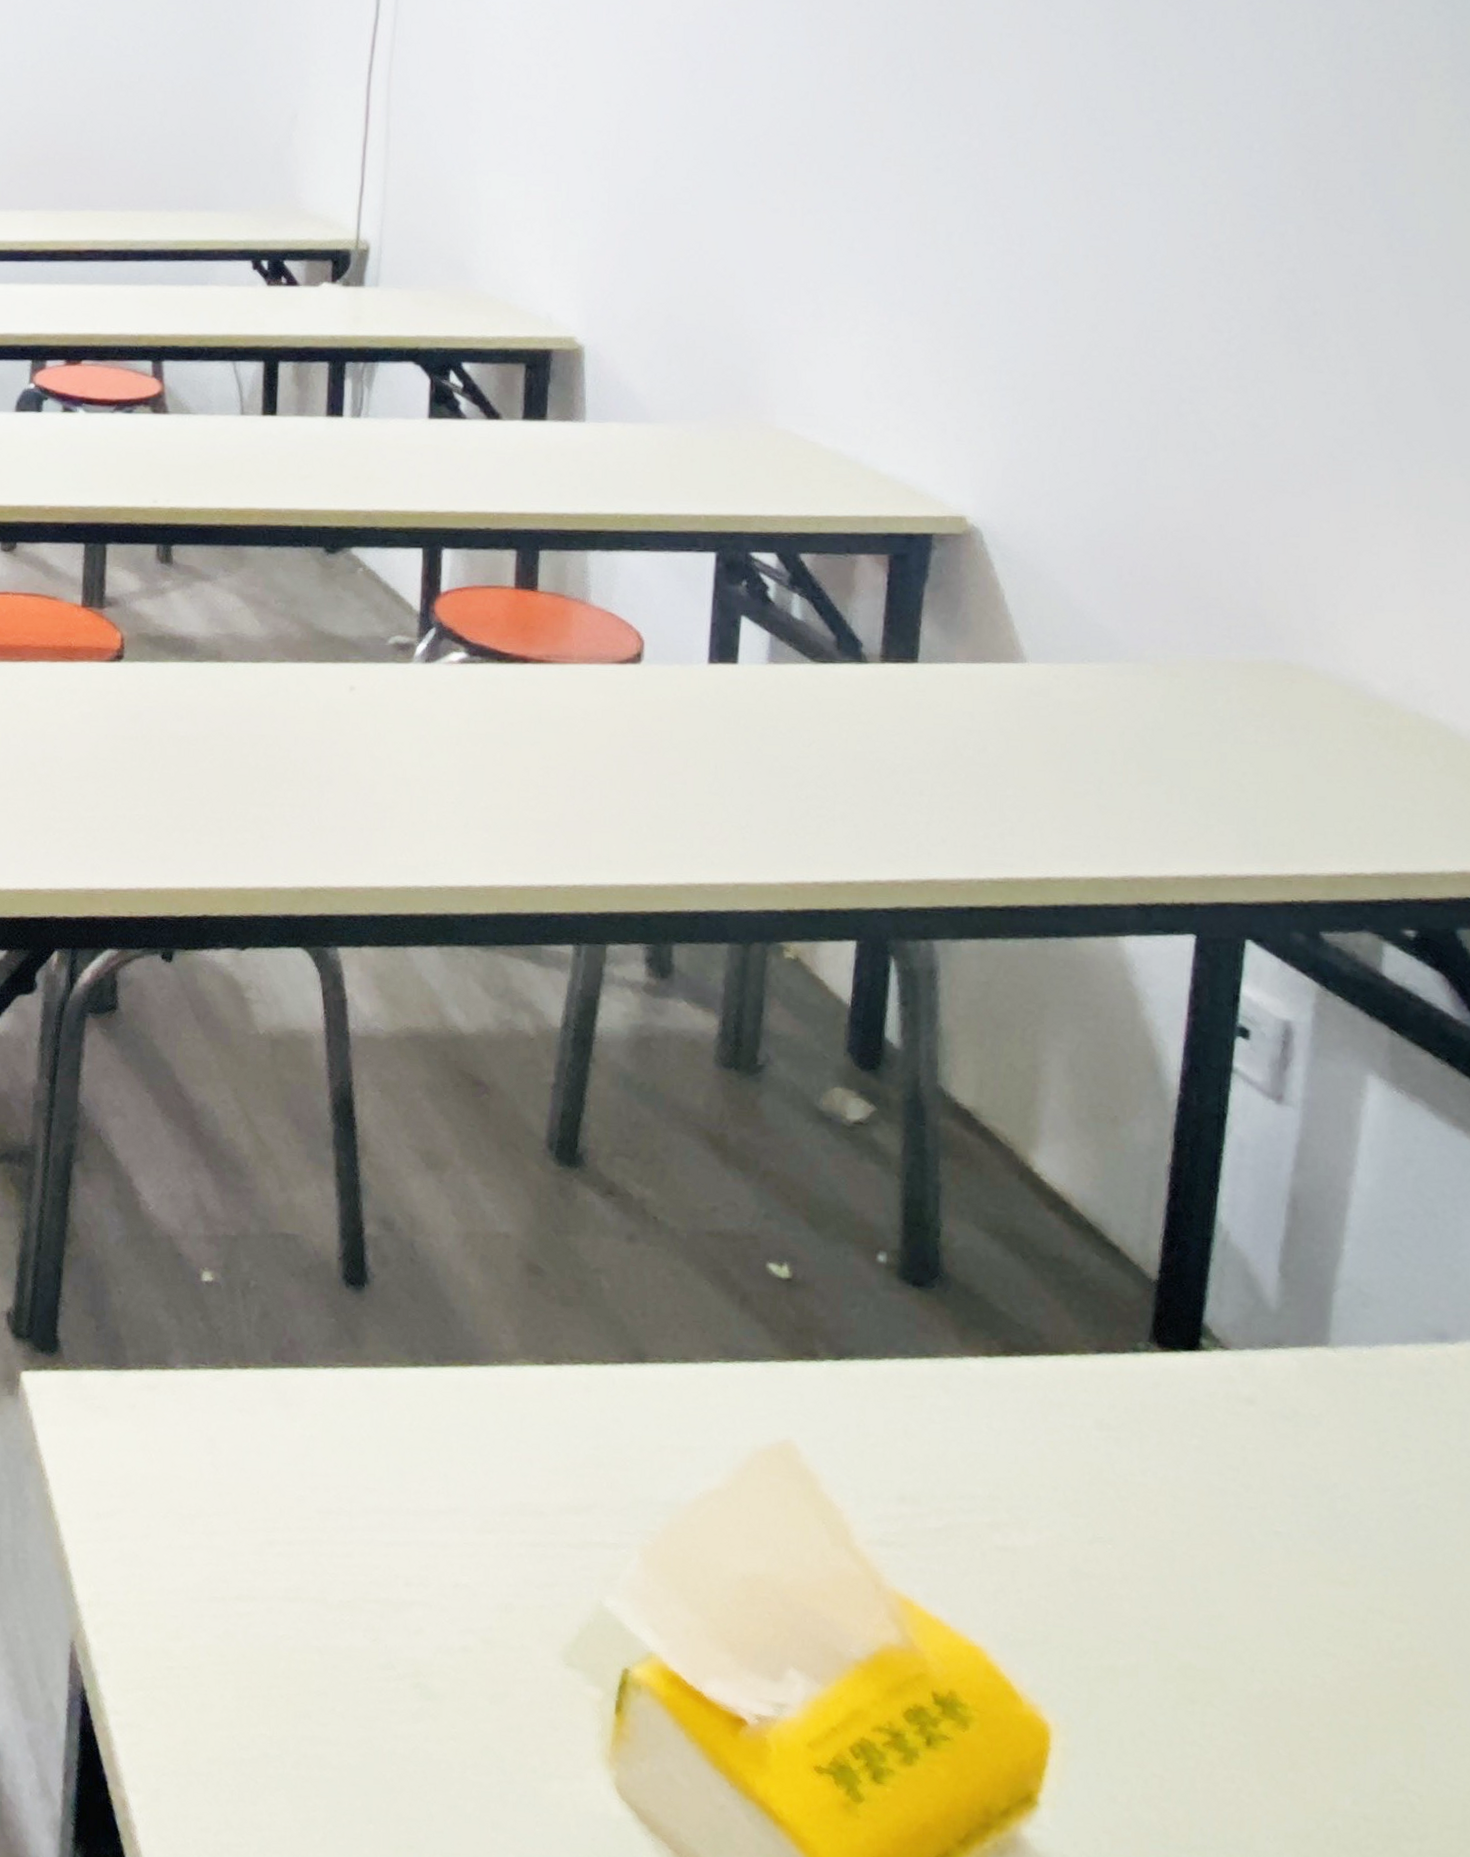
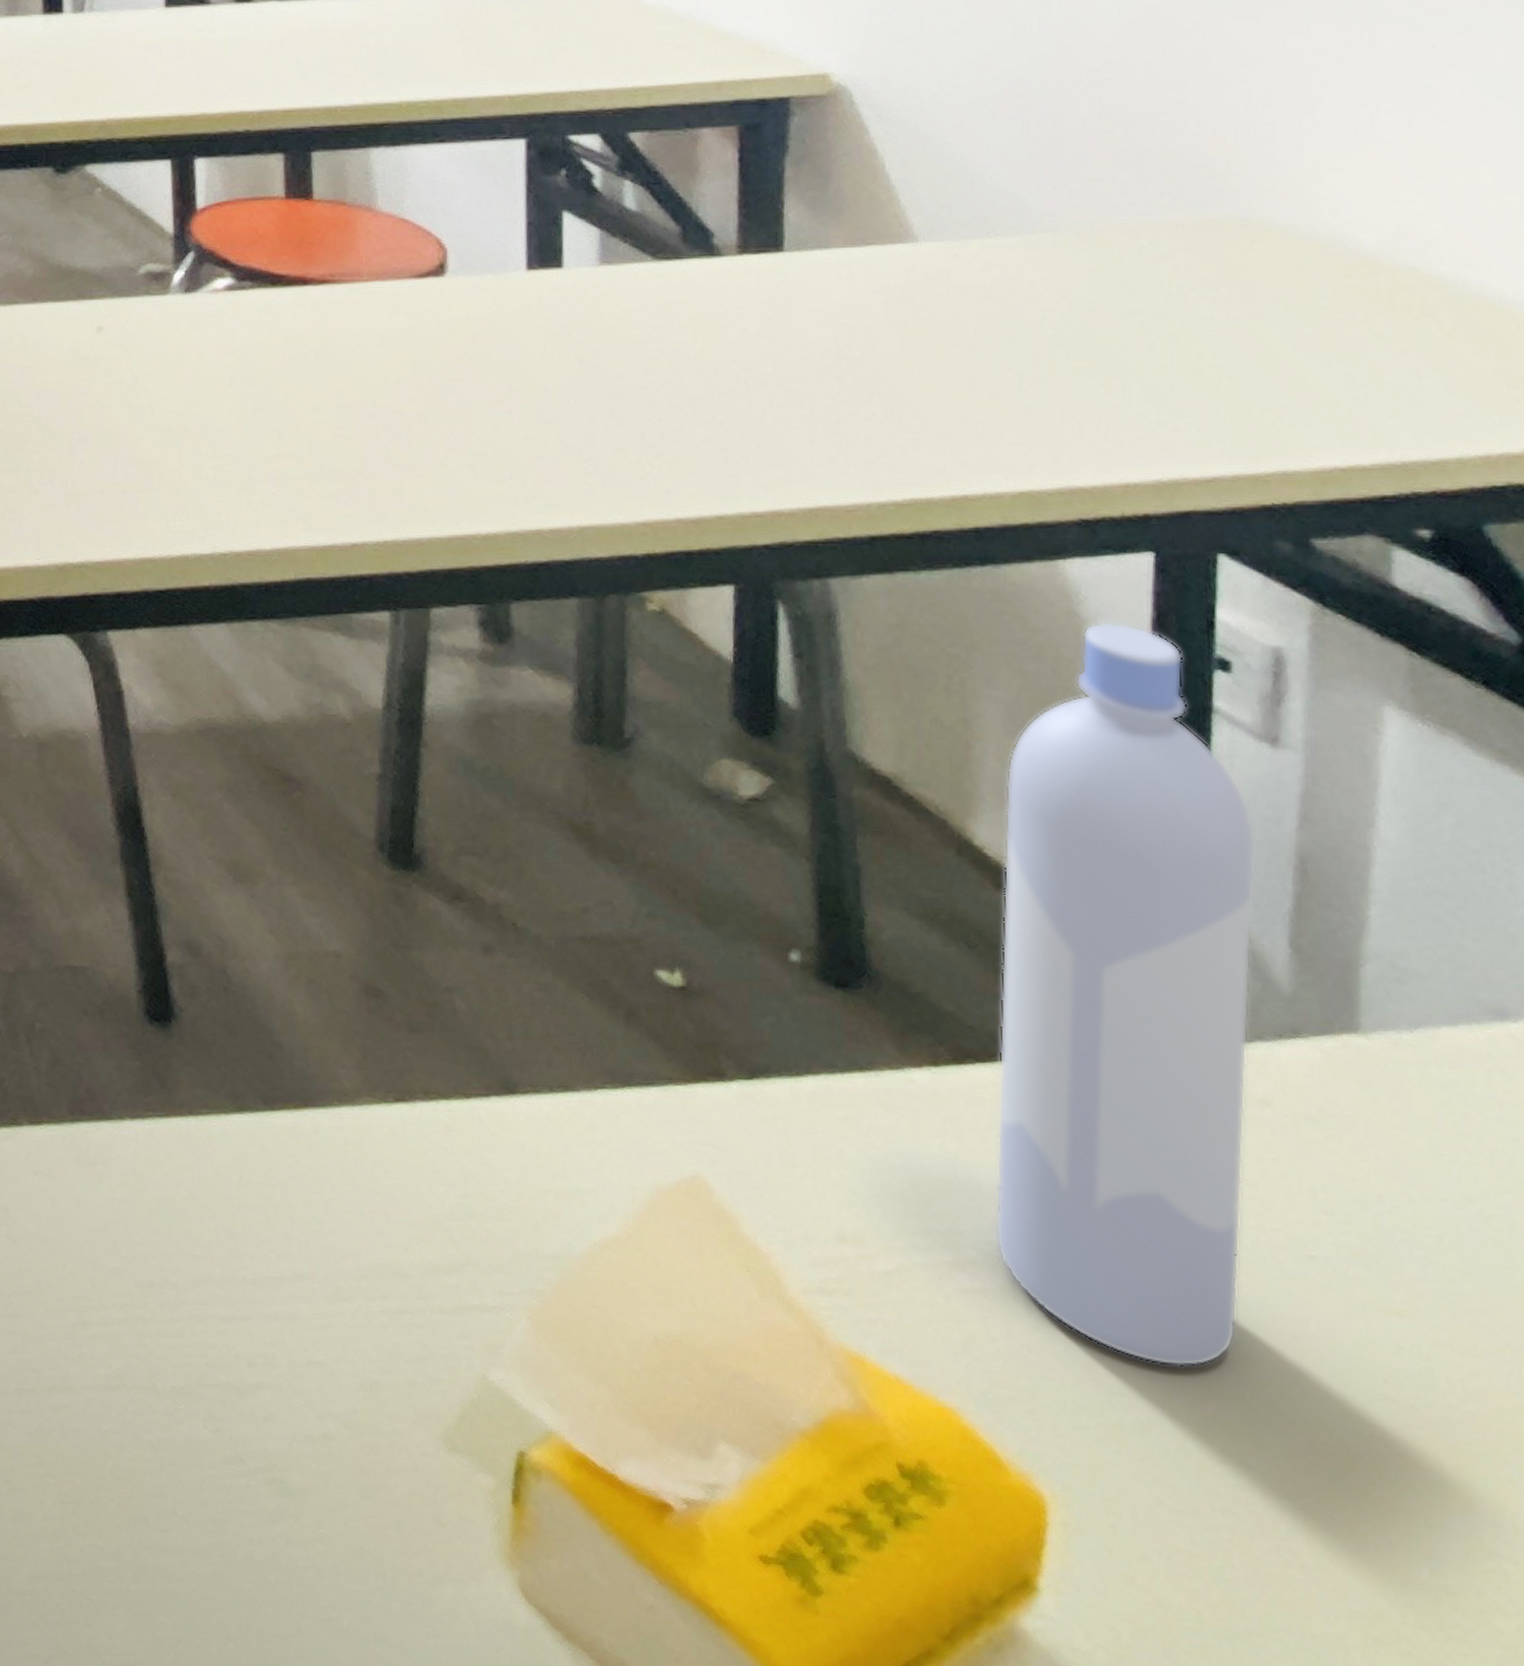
bottle: none [1025,990,1259,1621] -> present [994,621,1256,1368]

